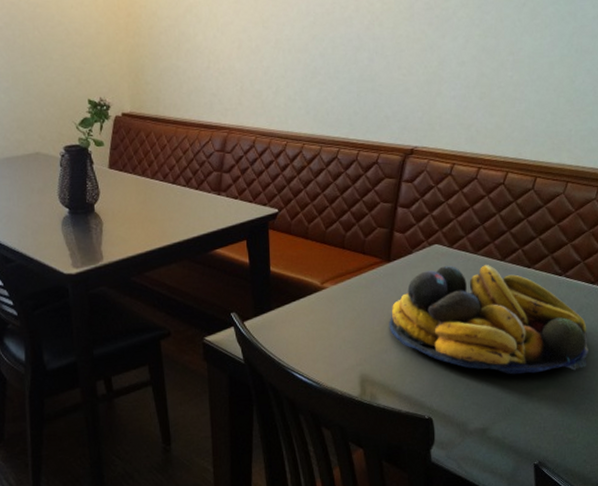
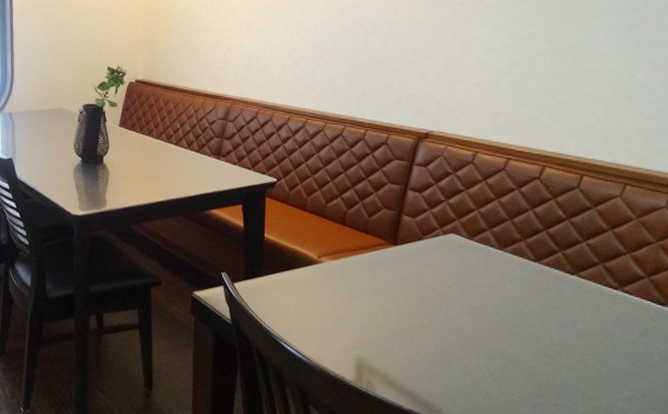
fruit bowl: present [389,265,588,375] -> none [392,258,656,405]

